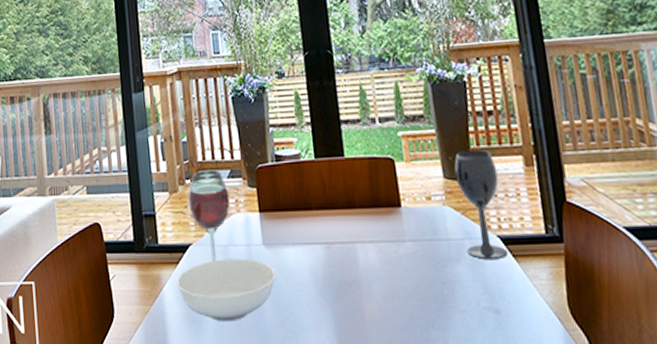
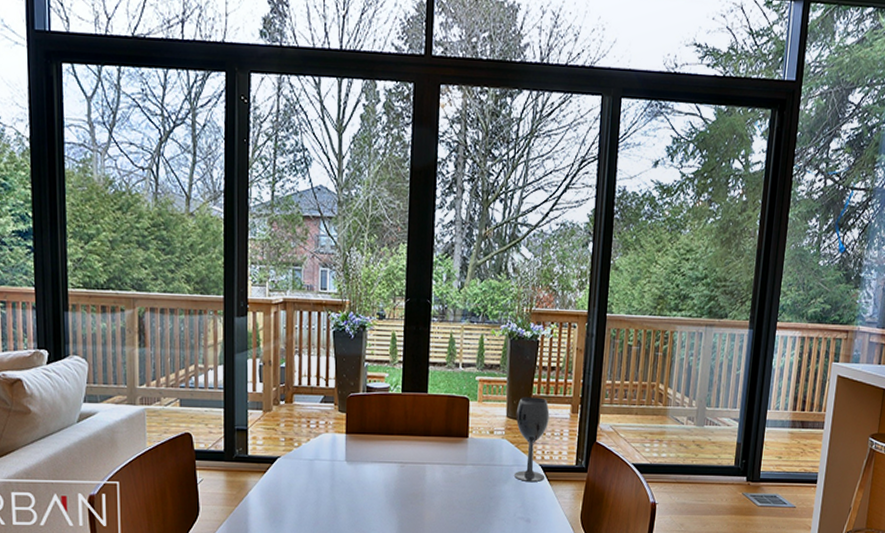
bowl: present [176,258,276,322] -> none [262,471,354,522]
wineglass: present [188,170,230,262] -> none [280,394,320,473]

